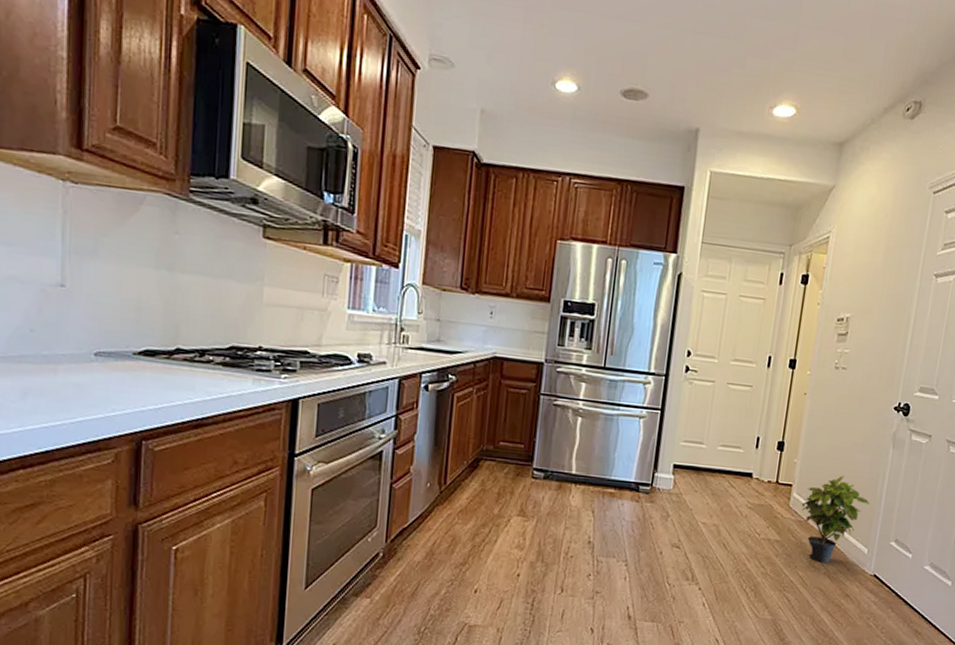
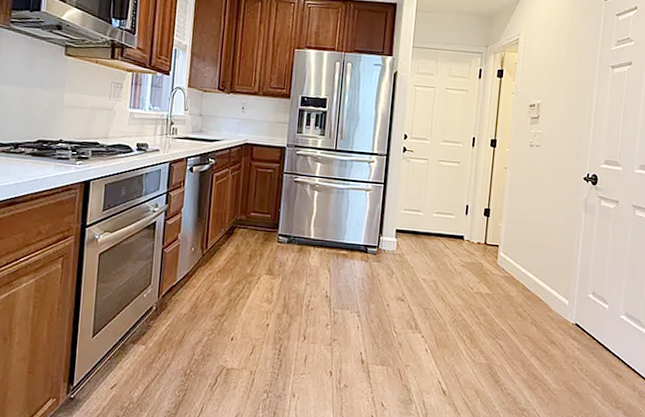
potted plant: present [801,475,870,563] -> none [508,236,568,313]

